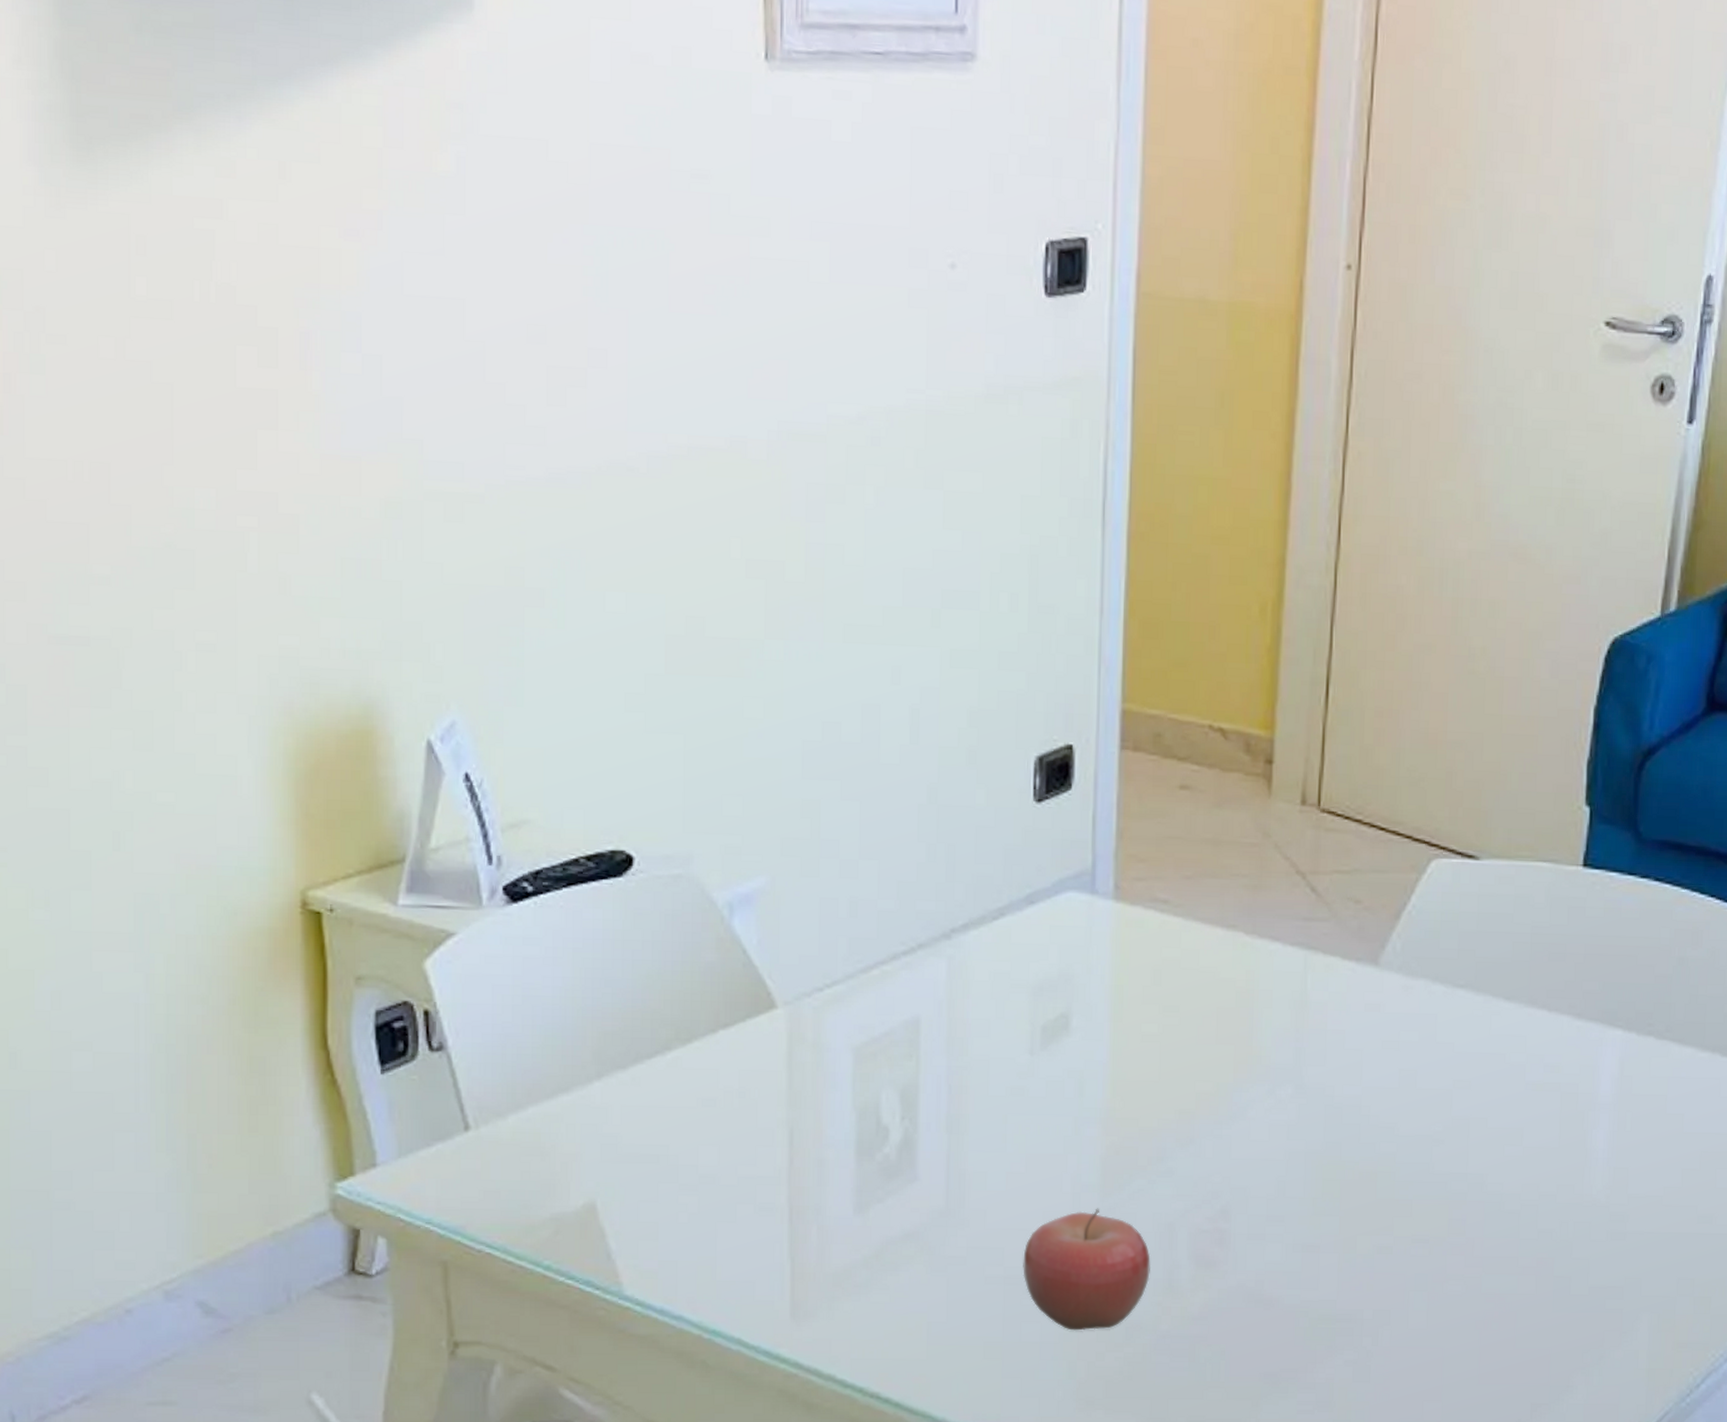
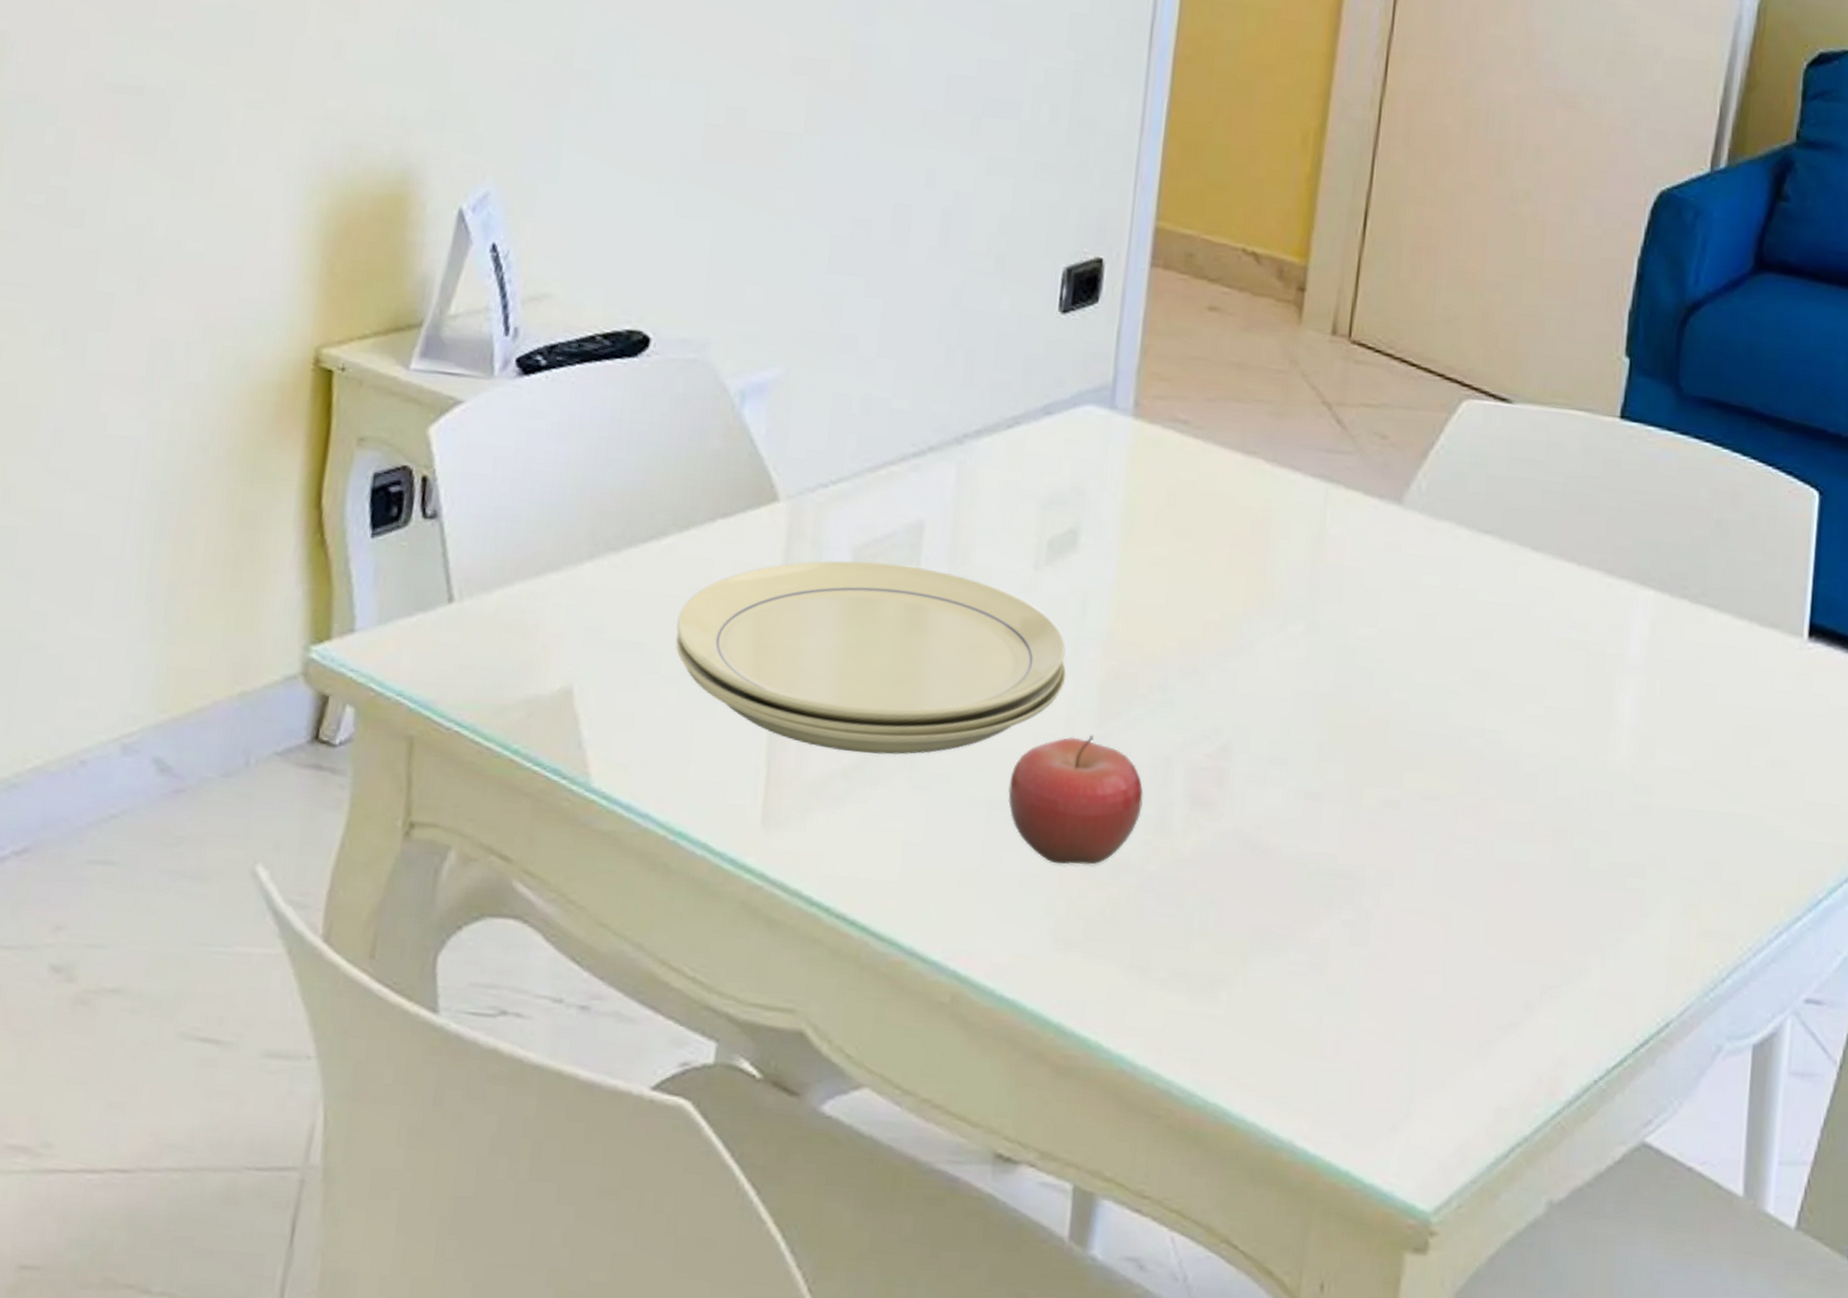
plate: none [690,1060,1069,1242] -> present [676,561,1067,755]

